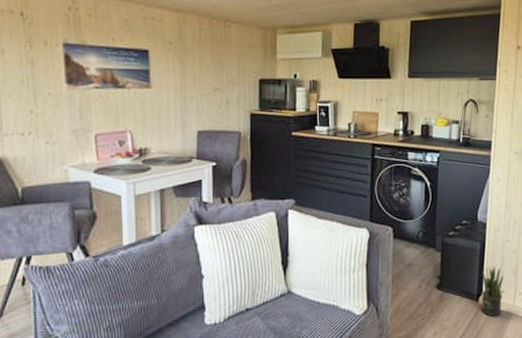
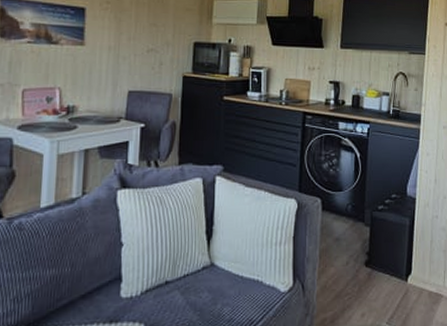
potted plant: present [481,265,504,317] -> none [410,242,433,299]

